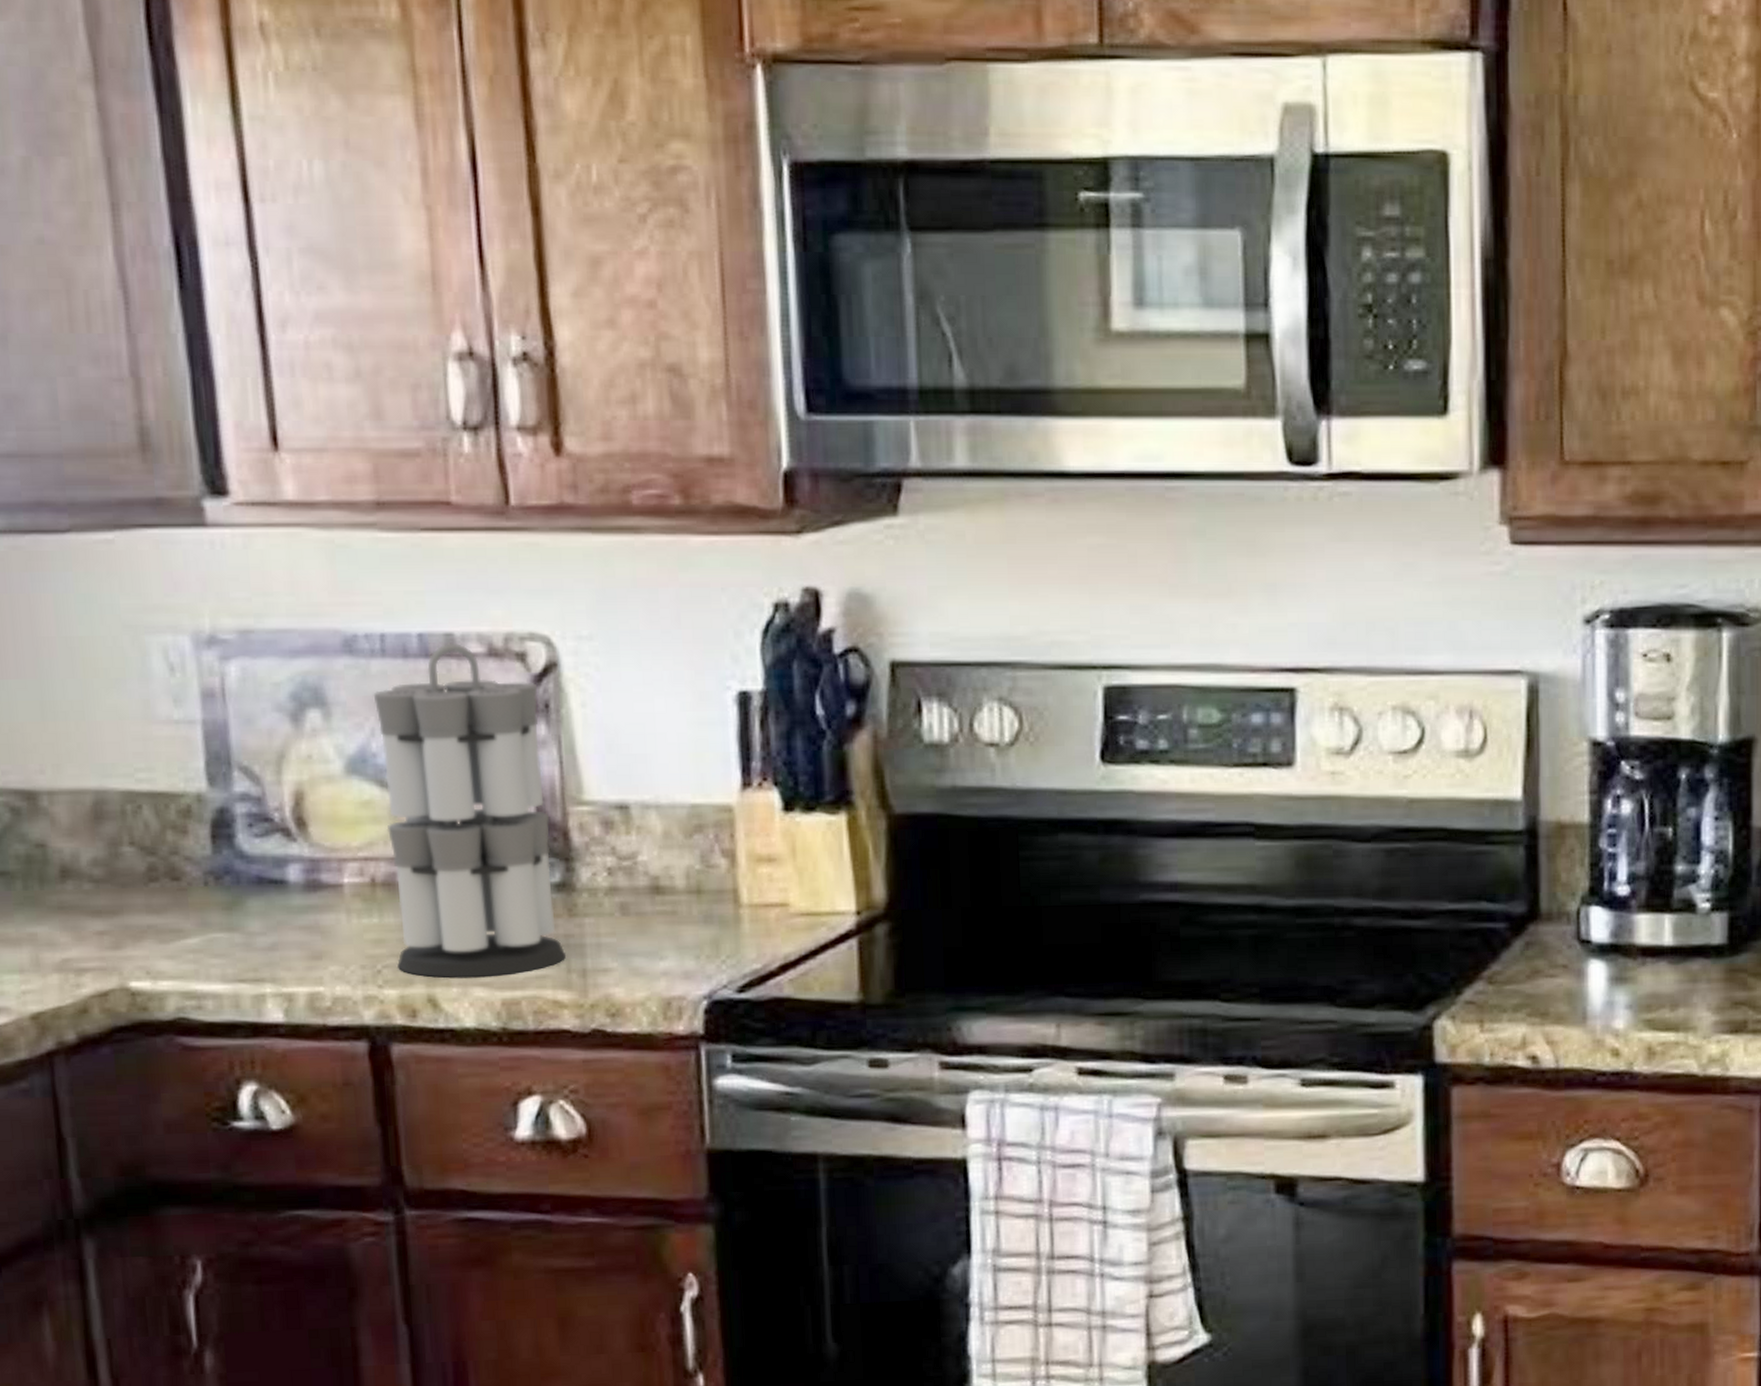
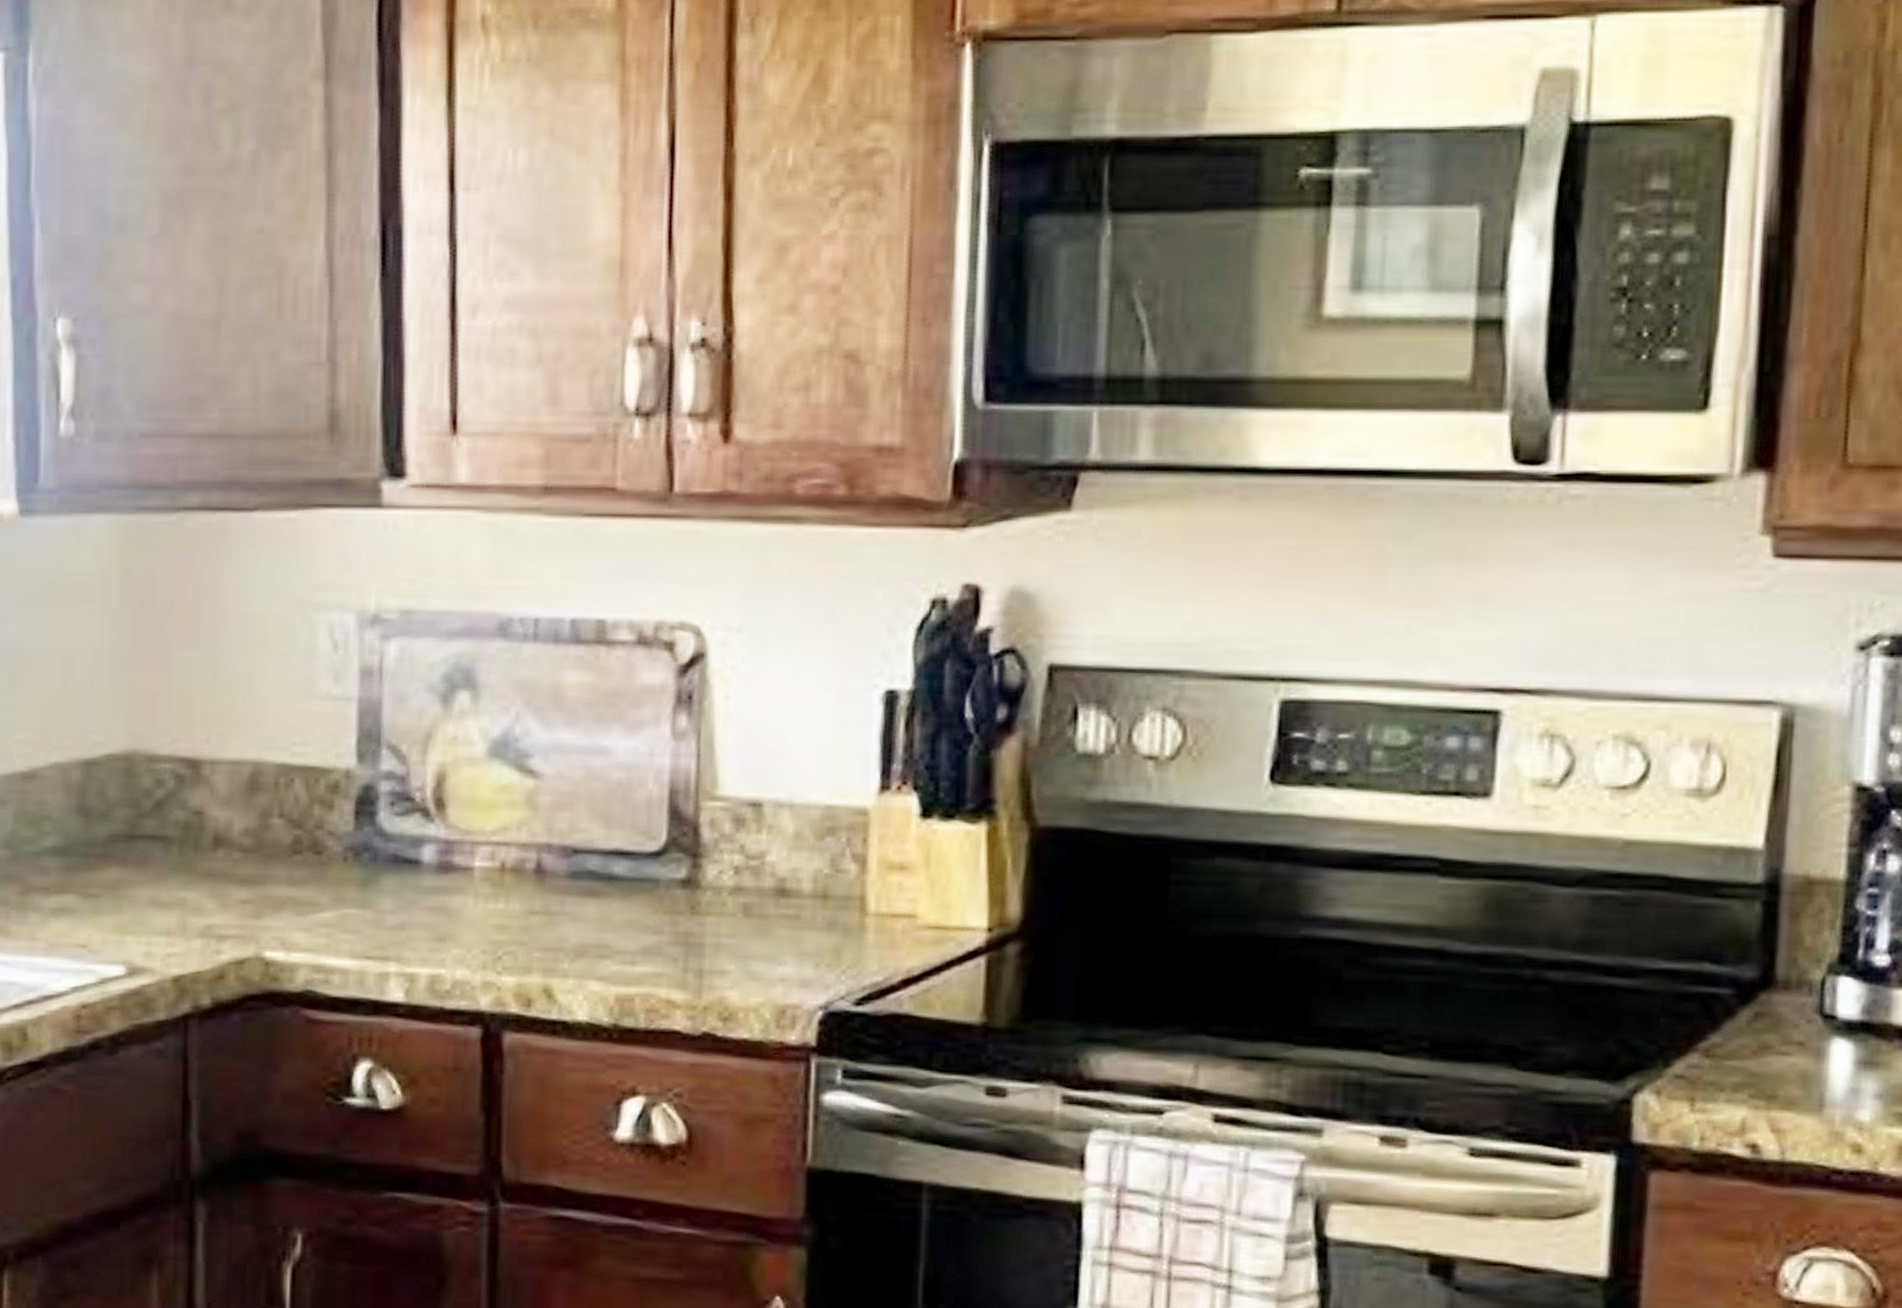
spice rack: present [373,642,567,979] -> none [518,629,685,972]

